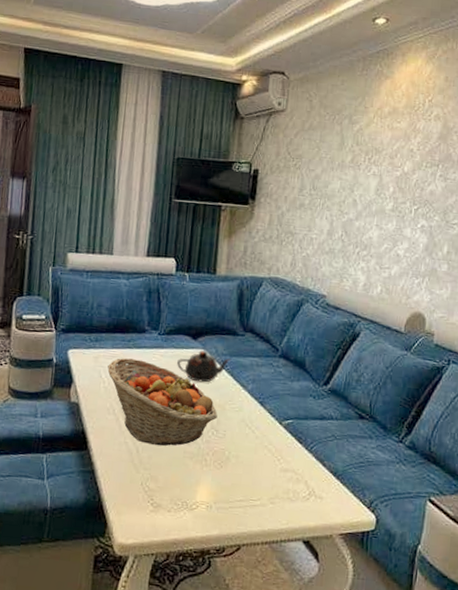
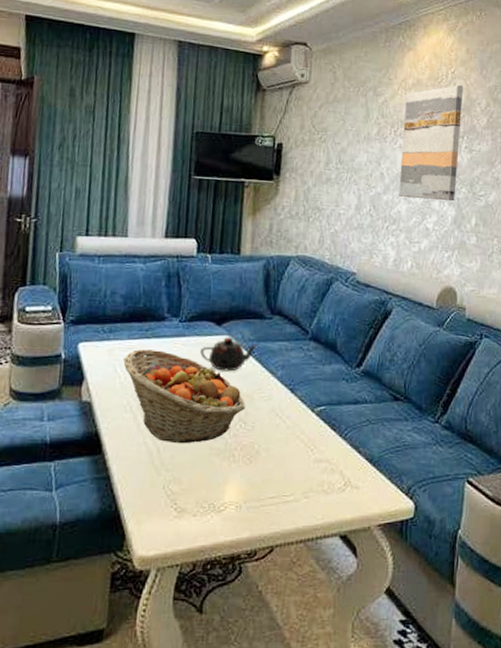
wall art: none [371,113,441,229] -> present [399,85,464,202]

